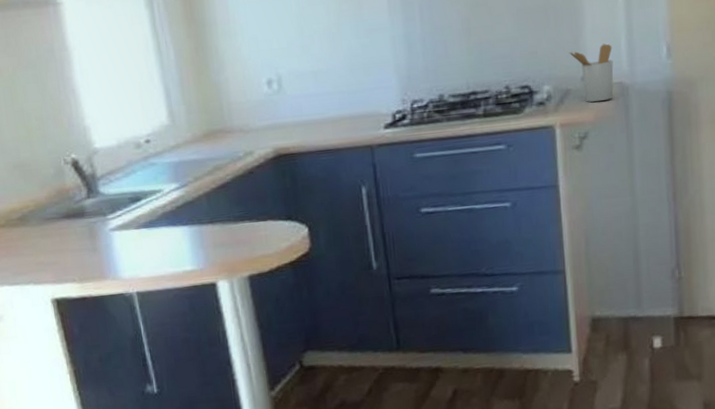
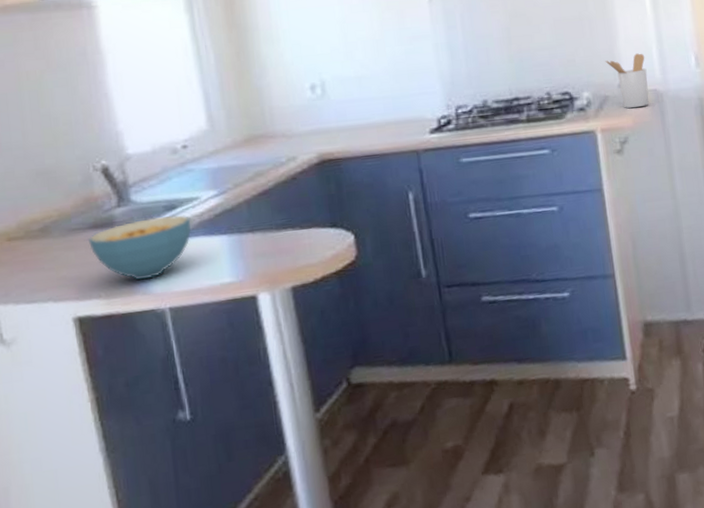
cereal bowl: none [61,206,156,267] -> present [87,215,192,280]

